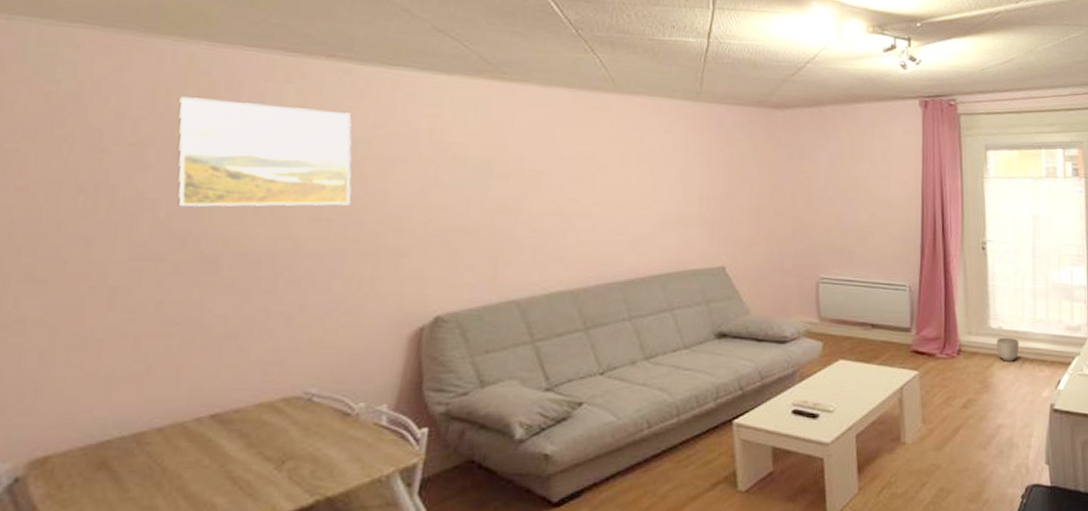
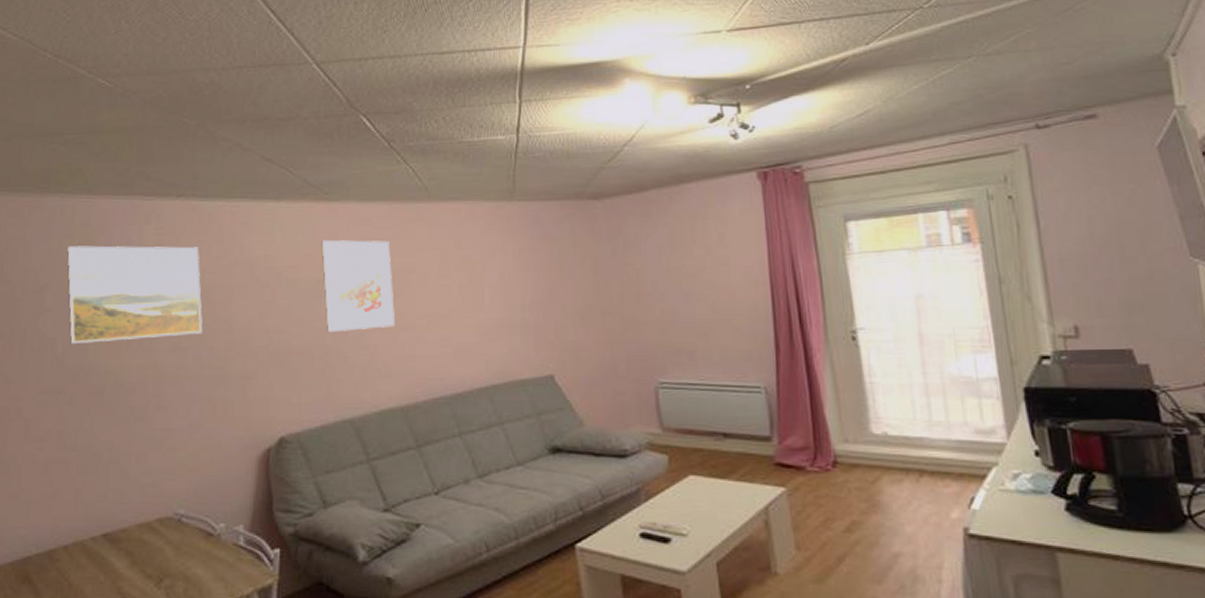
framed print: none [495,119,571,214] -> present [321,239,395,333]
planter: present [997,337,1019,361] -> none [882,444,914,475]

